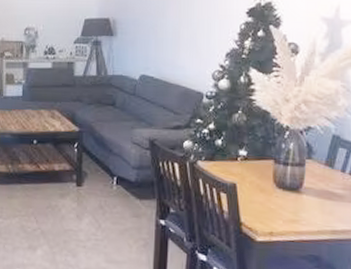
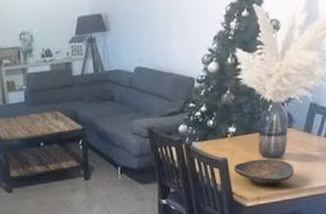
decorative bowl: none [243,189,314,221] -> present [233,158,295,186]

